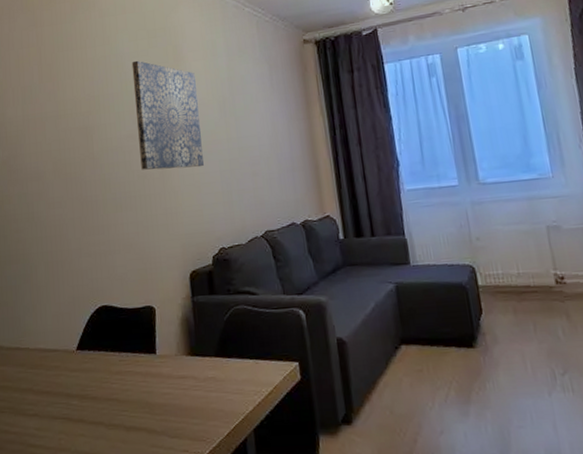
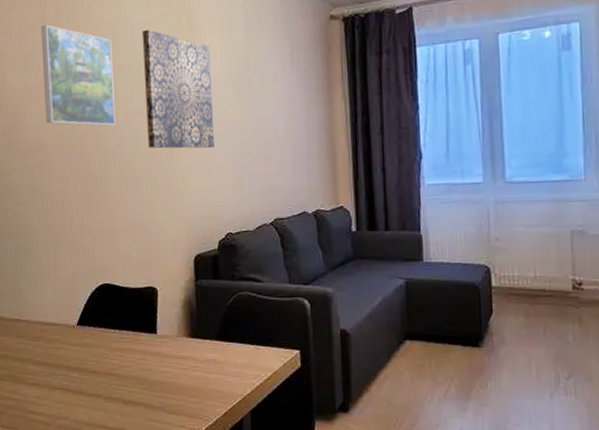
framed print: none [37,61,109,152] -> present [40,24,115,126]

